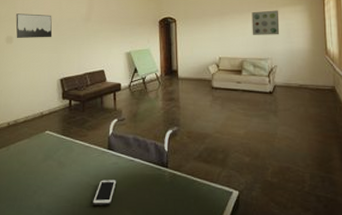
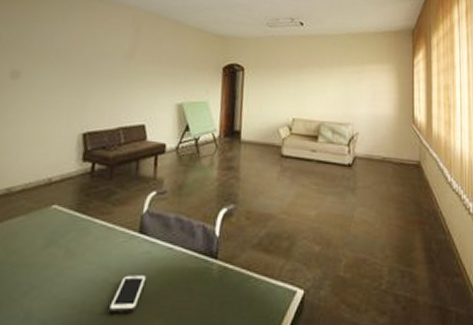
wall art: present [16,13,53,39] -> none [25,40,82,77]
wall art: present [251,10,280,35] -> none [333,66,365,97]

